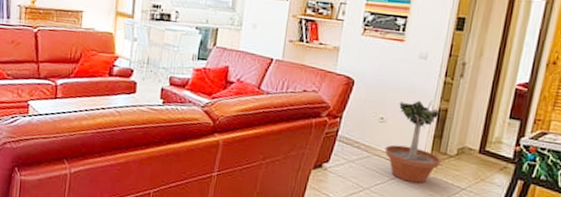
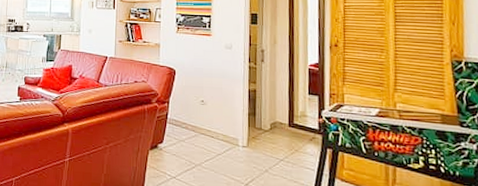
potted tree: present [384,100,443,183] -> none [209,82,259,157]

